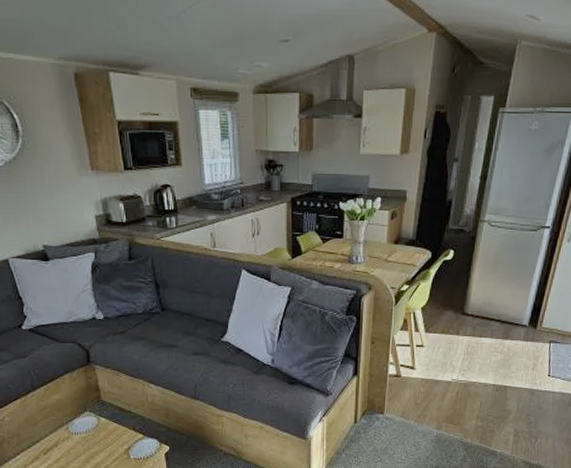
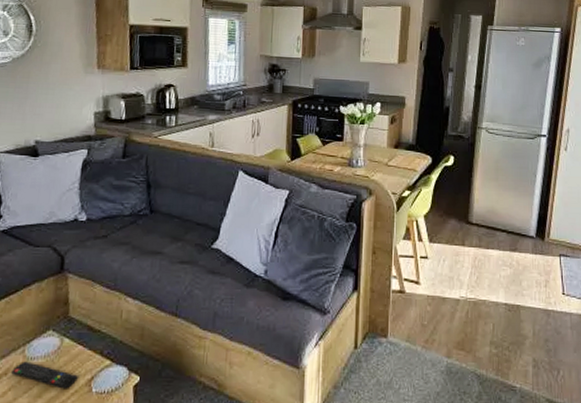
remote control: none [60,436,117,456] -> present [11,361,78,389]

